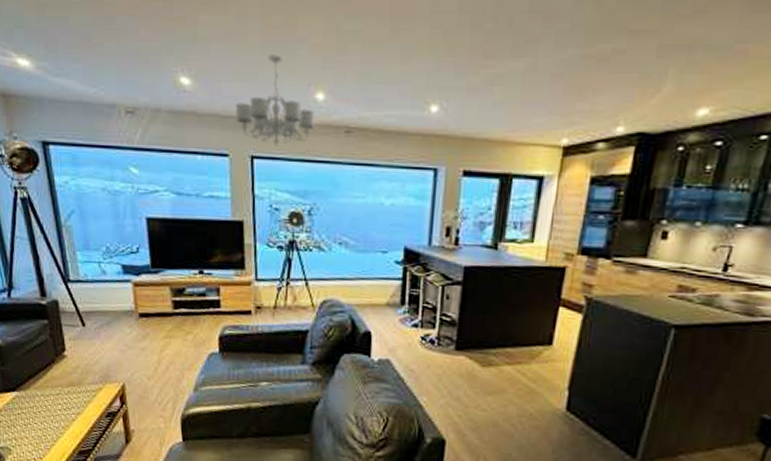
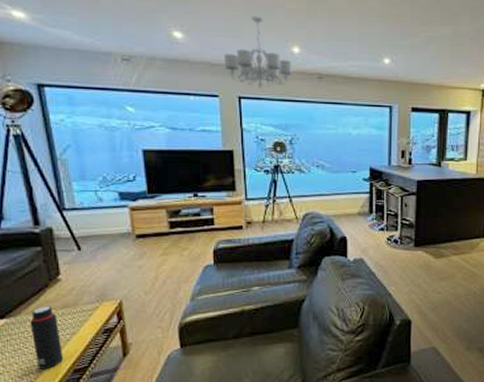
water bottle: none [39,382,70,448] -> present [30,306,64,369]

